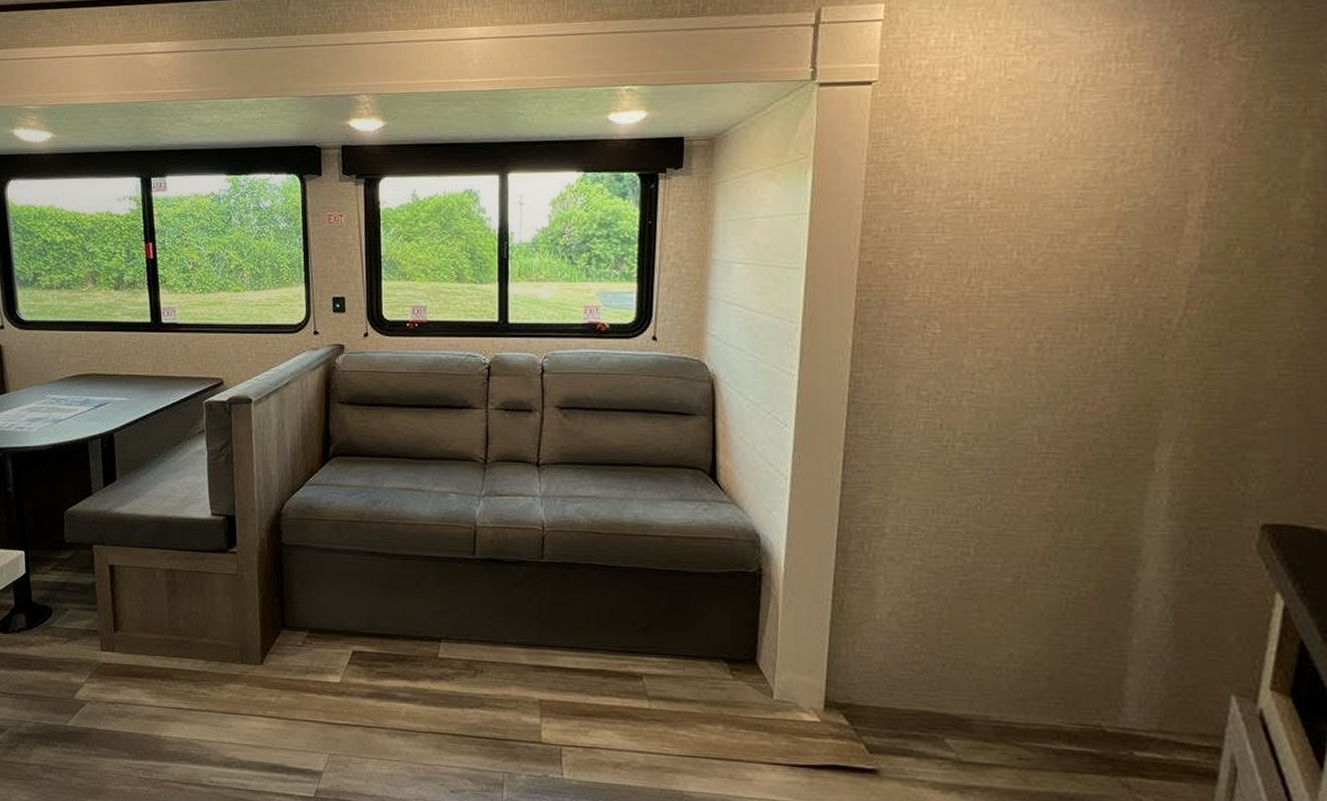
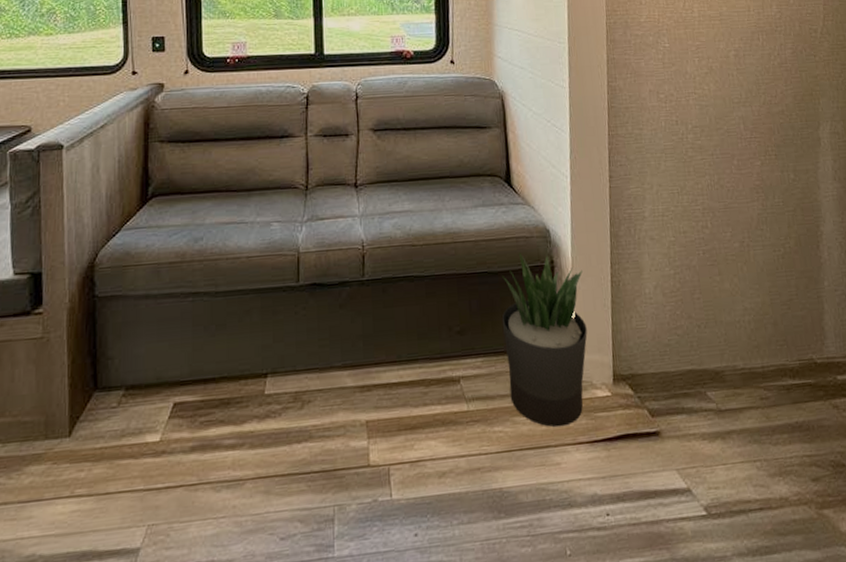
planter: none [694,554,797,744] -> present [501,251,587,427]

